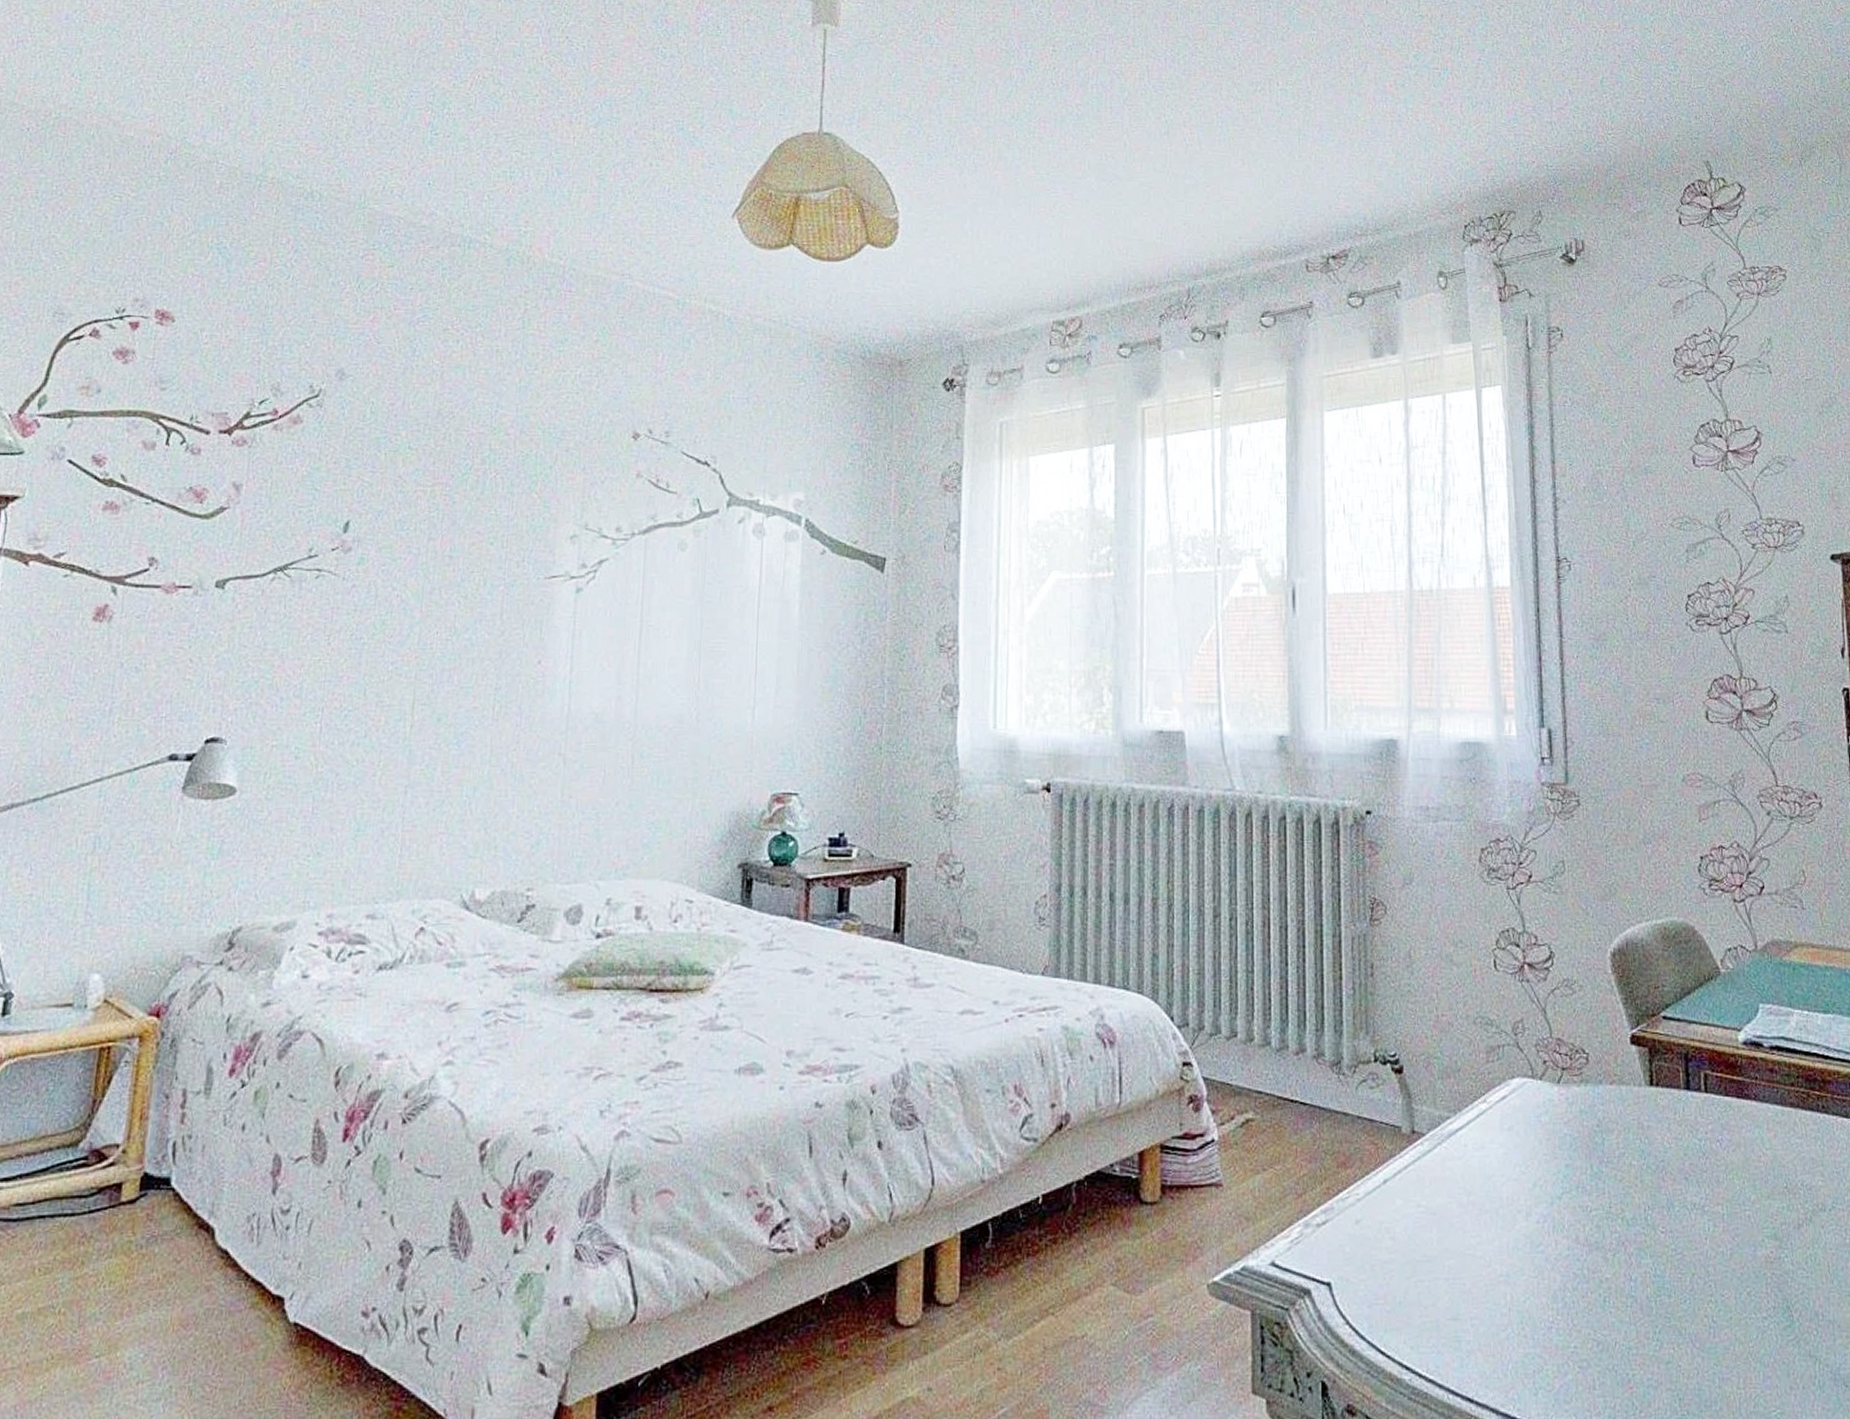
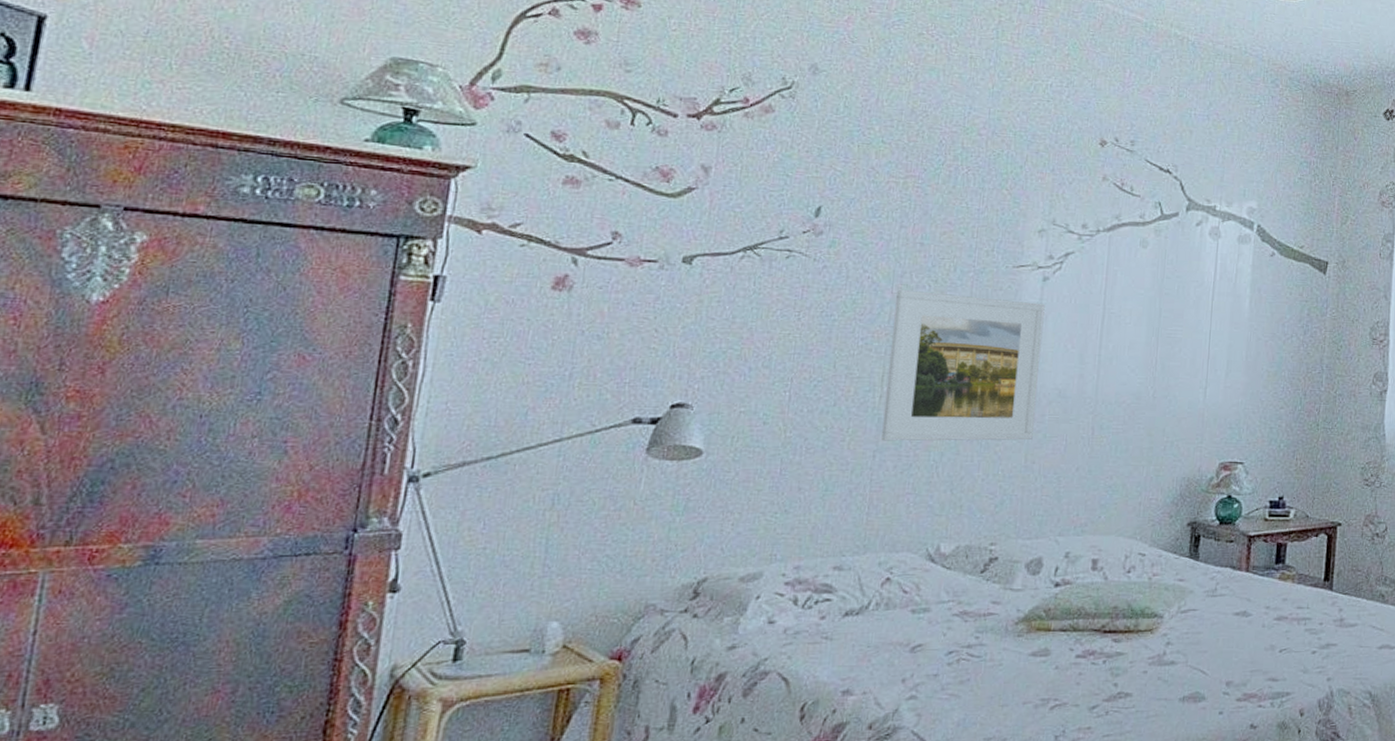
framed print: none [413,607,579,775] -> present [881,289,1045,441]

